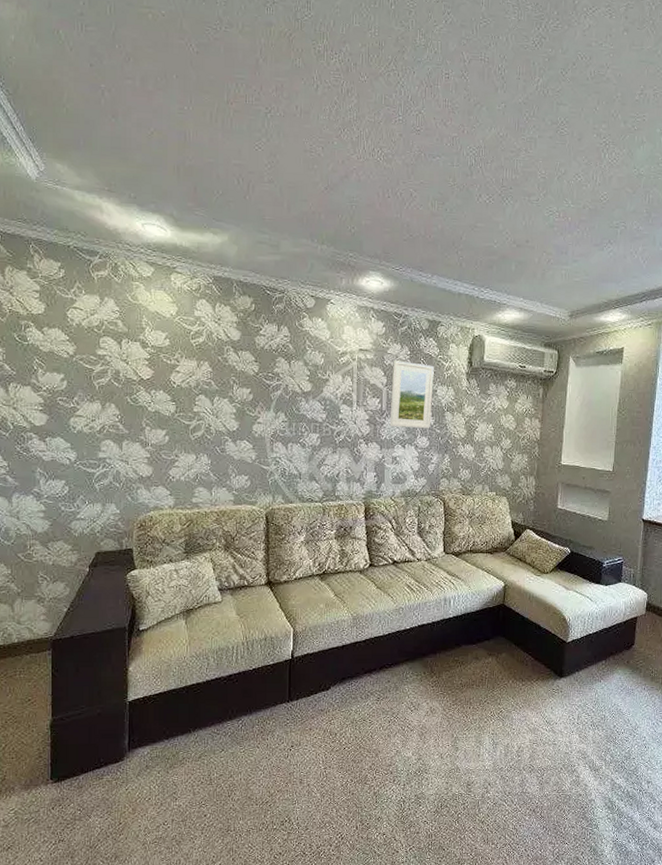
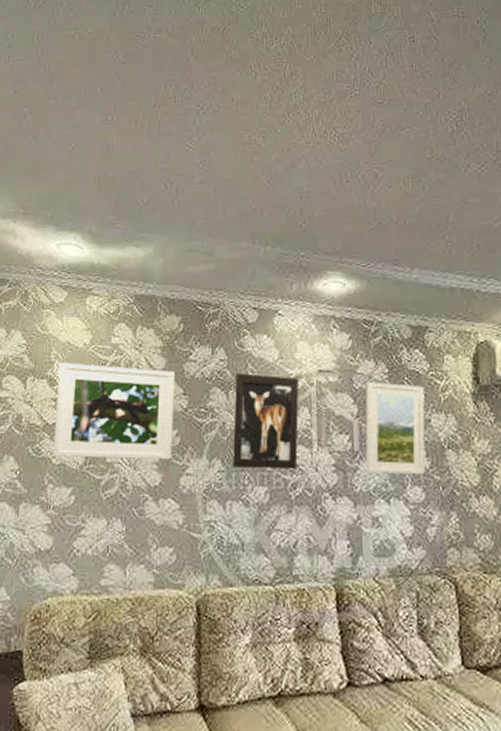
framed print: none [148,329,249,412] -> present [52,362,176,460]
wall art: none [293,348,344,422] -> present [233,373,299,470]

